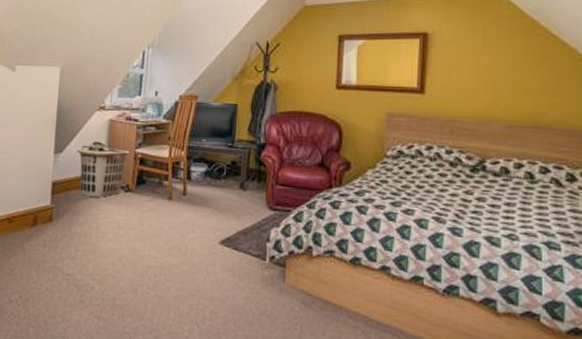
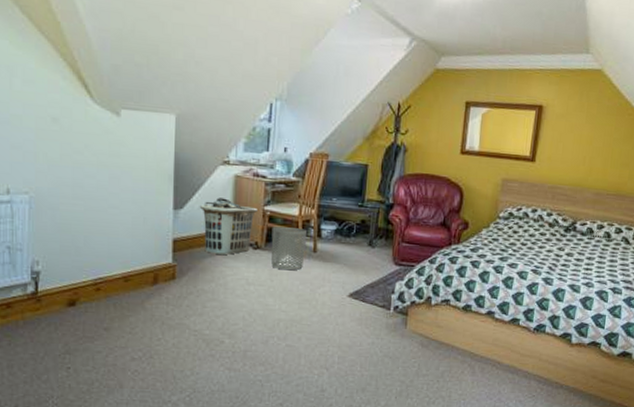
waste bin: none [141,169,177,214] -> present [271,226,308,271]

